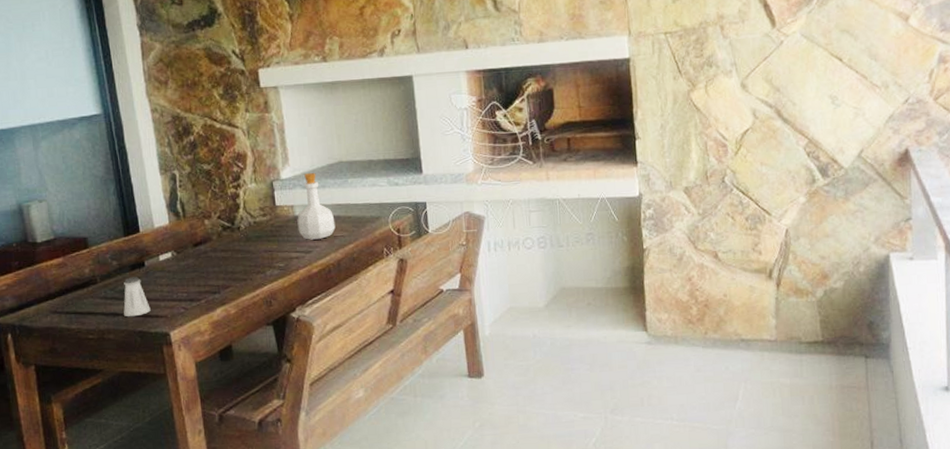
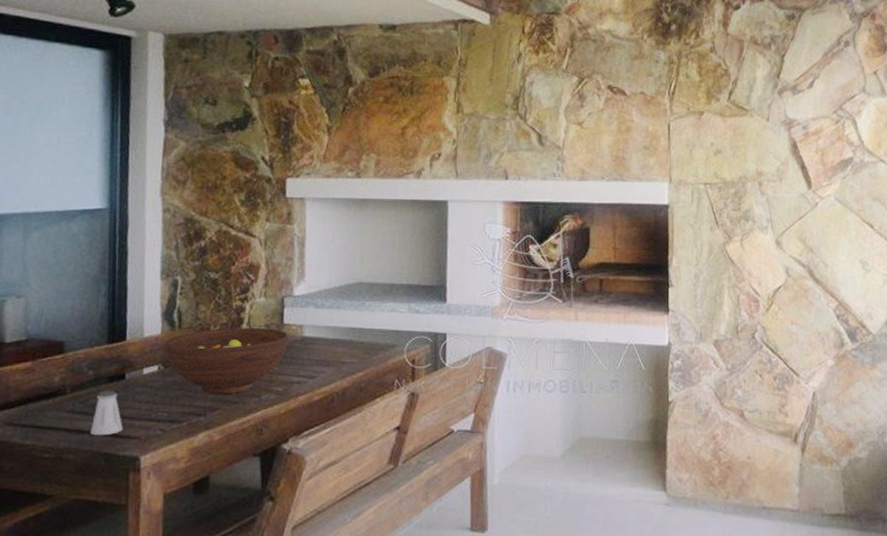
fruit bowl: none [174,211,283,274] -> present [164,328,289,395]
bottle: present [297,172,336,240] -> none [304,291,346,364]

